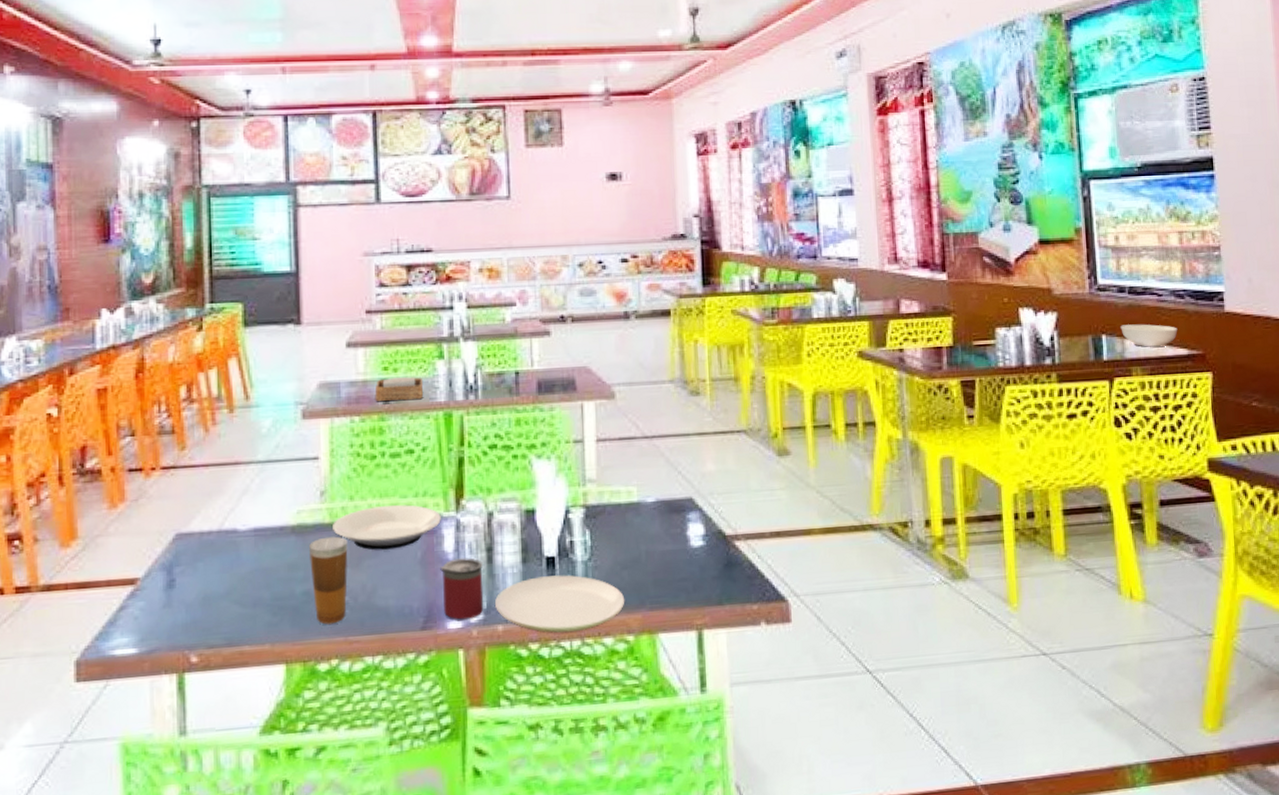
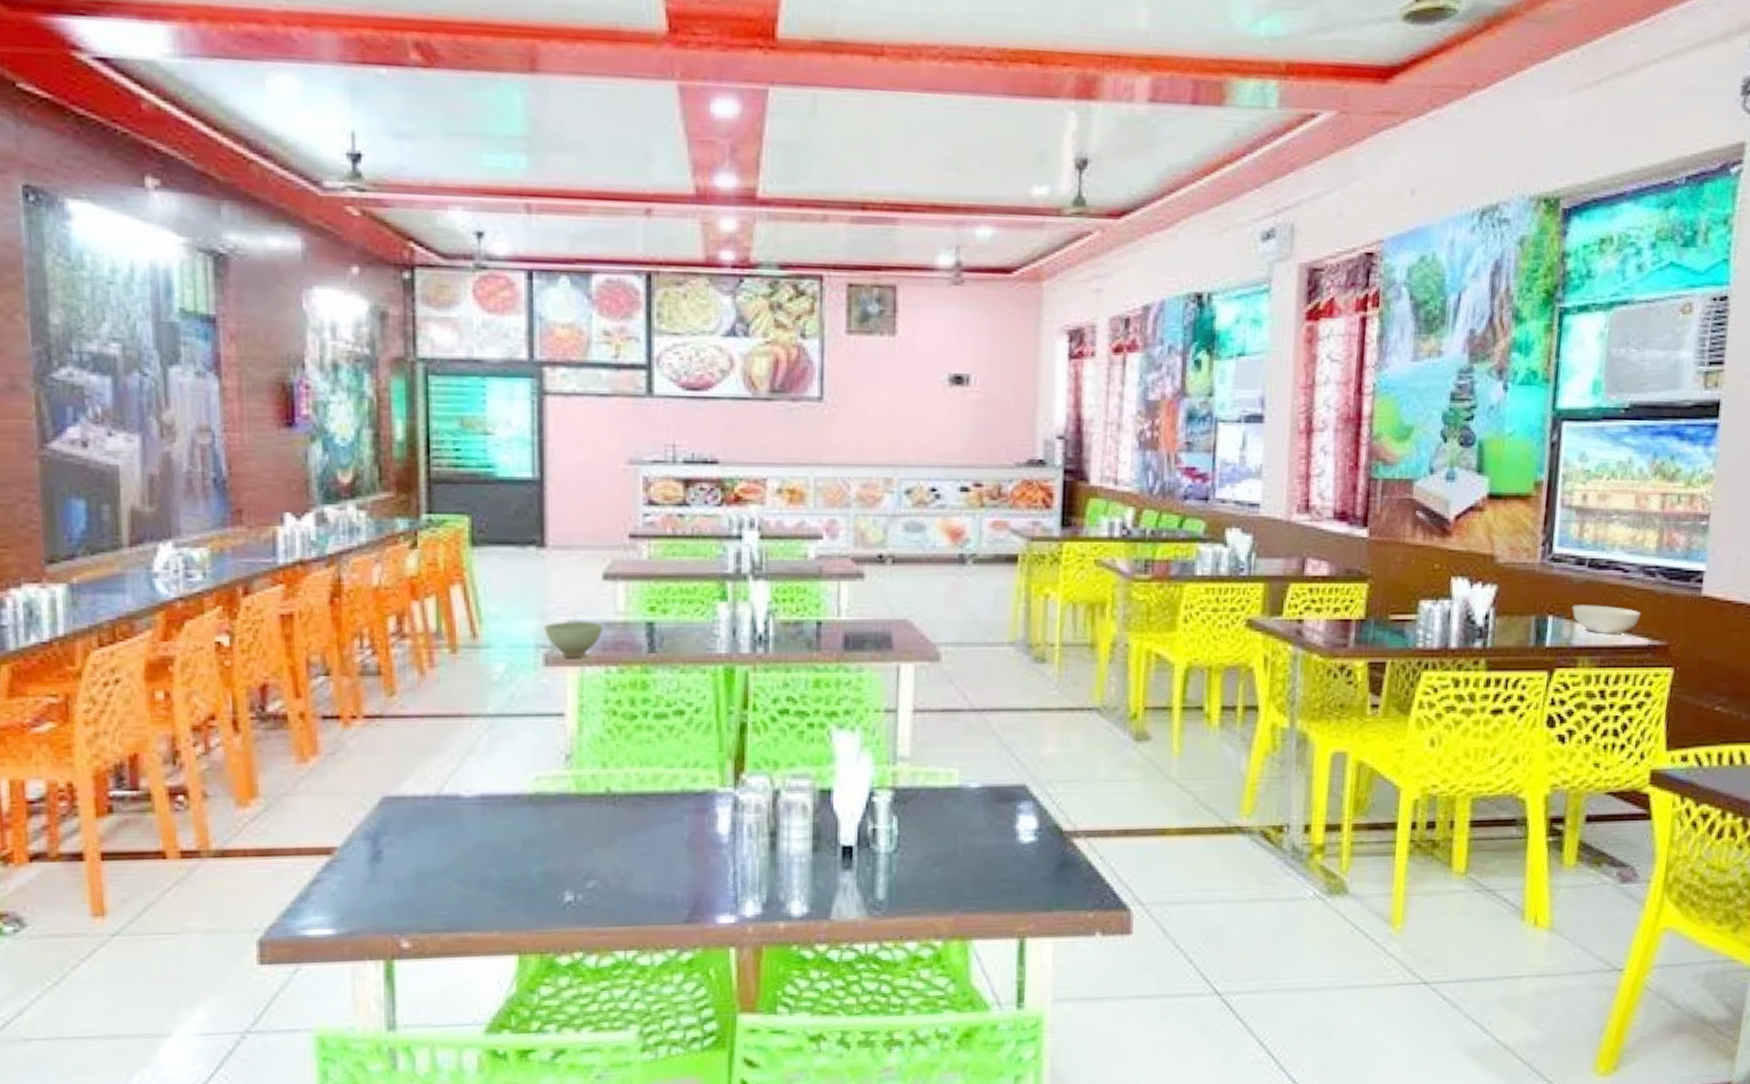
bowl: none [301,381,348,411] -> present [543,621,604,657]
beverage cup: present [309,536,348,625] -> none [550,809,598,912]
plate: present [333,504,441,550] -> none [580,775,715,828]
napkin holder: present [374,377,424,402] -> none [637,621,700,650]
beverage cup: present [440,557,484,620] -> none [711,841,764,914]
plate: present [494,575,625,634] -> none [776,868,935,935]

